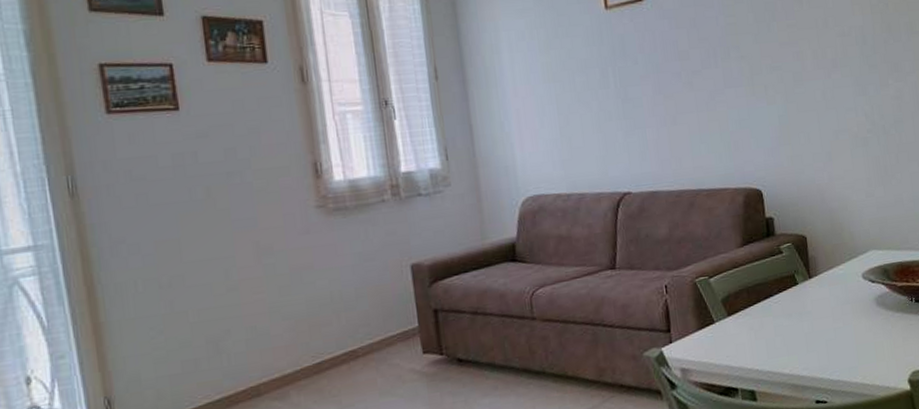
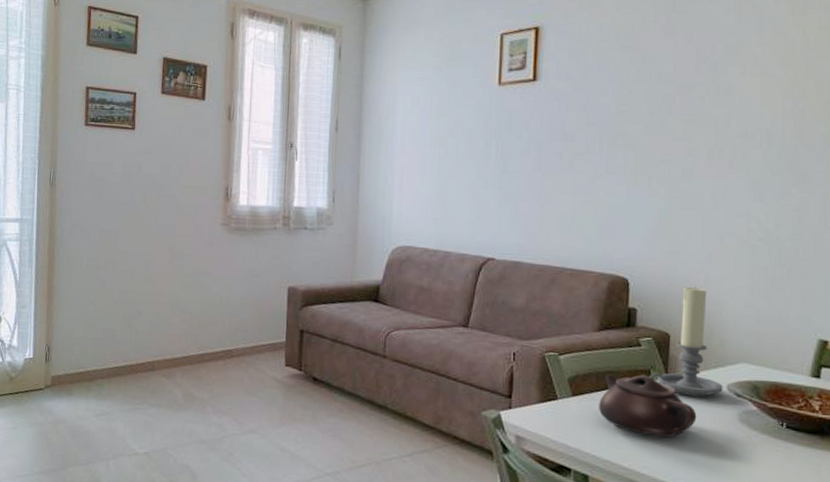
teapot: none [753,280,841,338] -> present [599,374,697,439]
candle holder: none [794,186,859,292] -> present [649,286,723,397]

